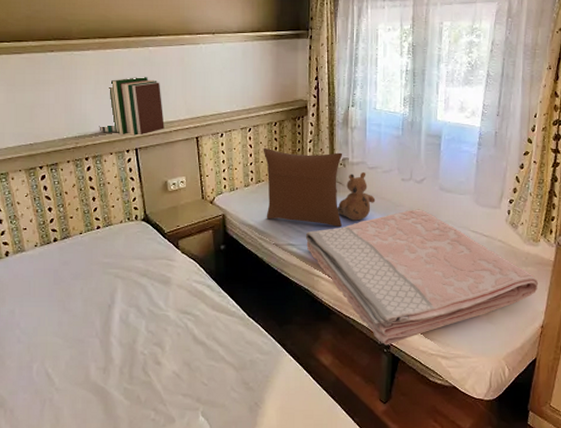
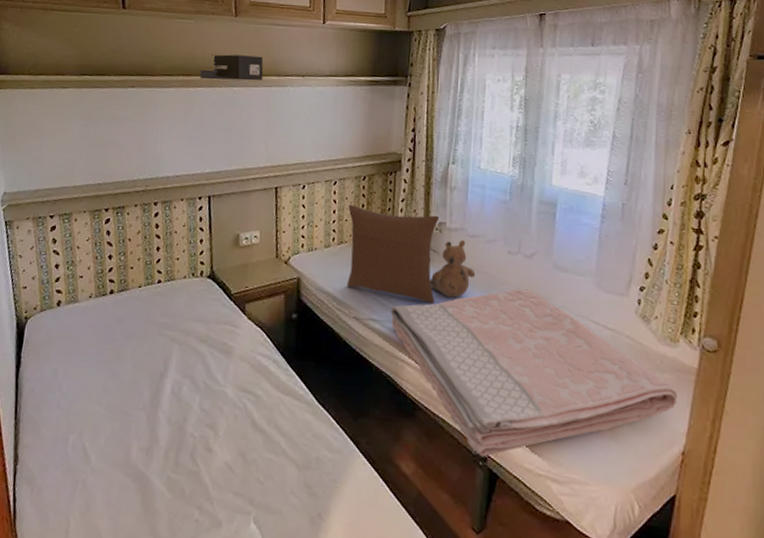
books: present [99,77,165,136] -> none [172,118,243,182]
box: none [115,16,176,41] -> present [200,54,264,81]

